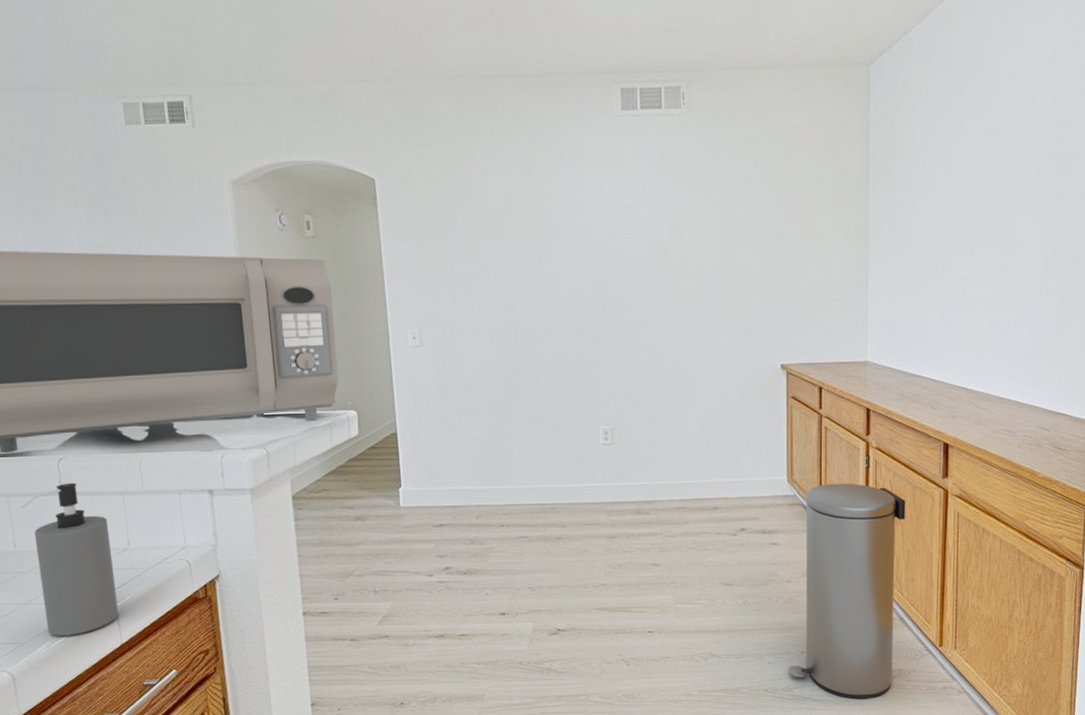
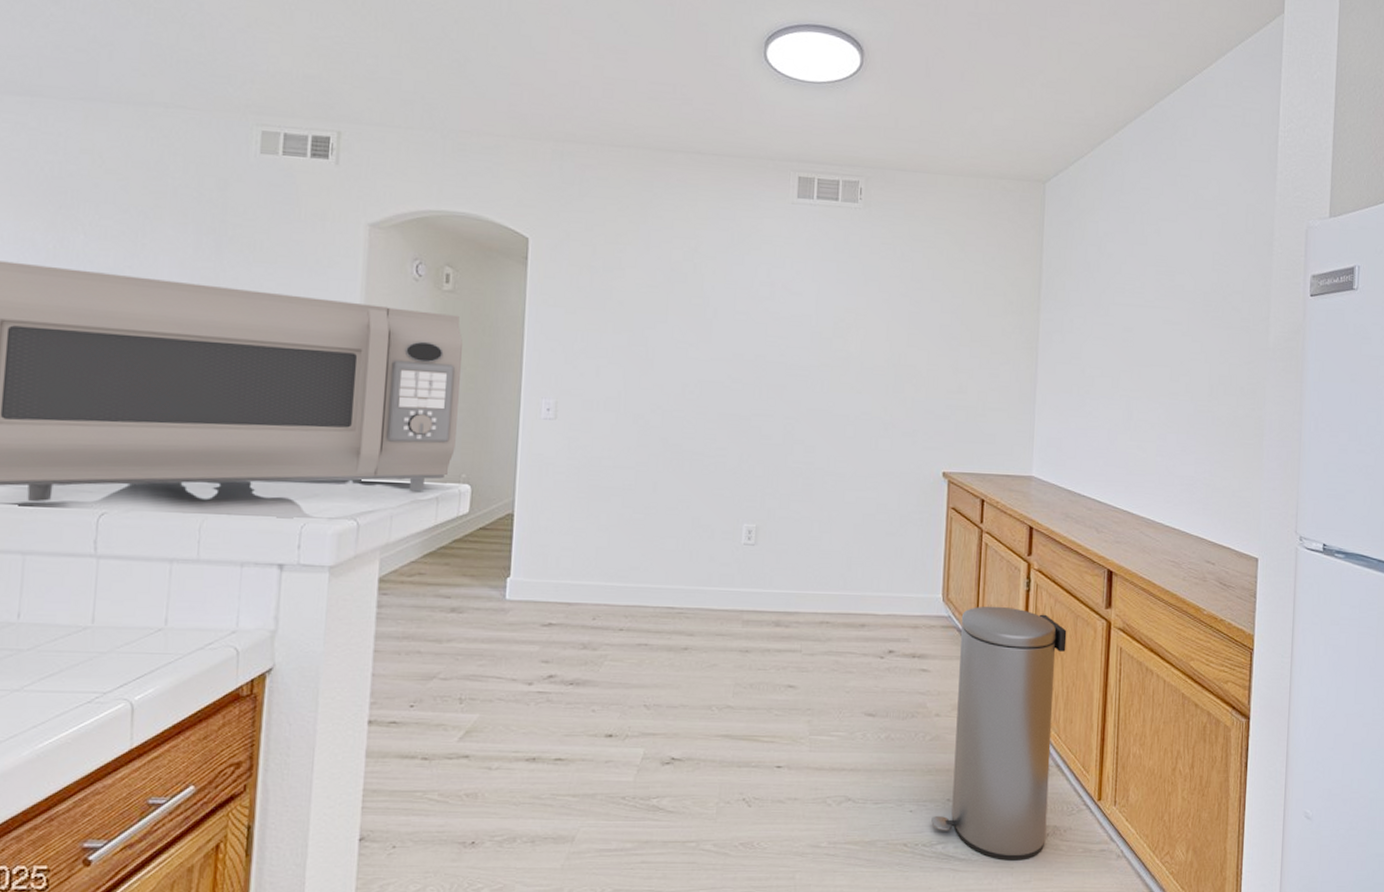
soap dispenser: present [21,482,119,636] -> none [37,543,146,735]

